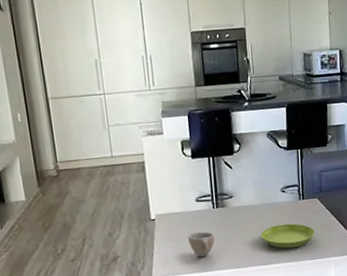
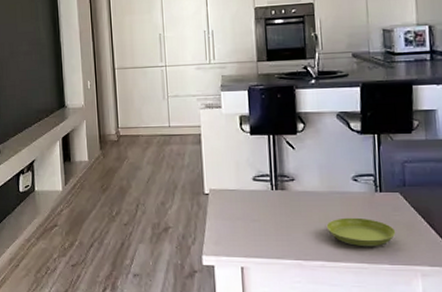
cup: present [188,231,215,258] -> none [243,213,273,242]

